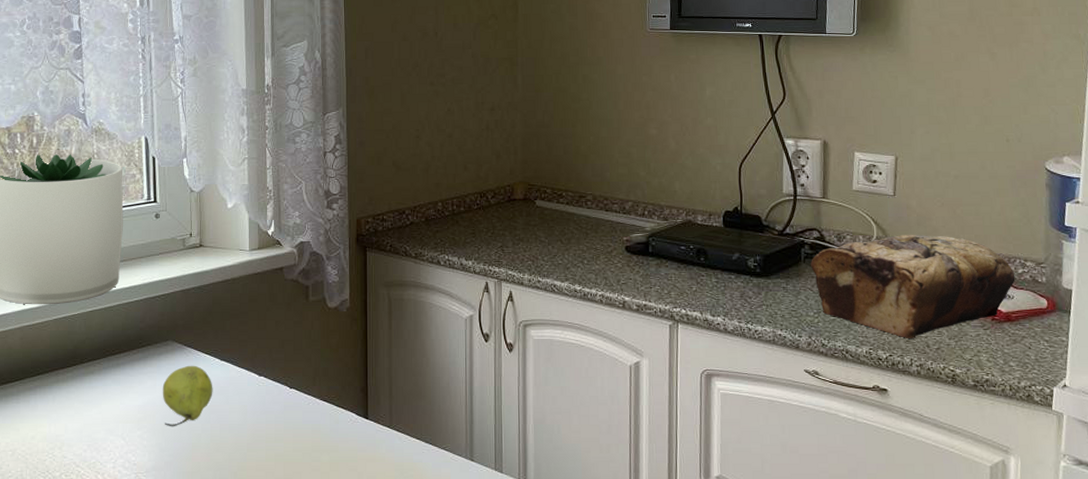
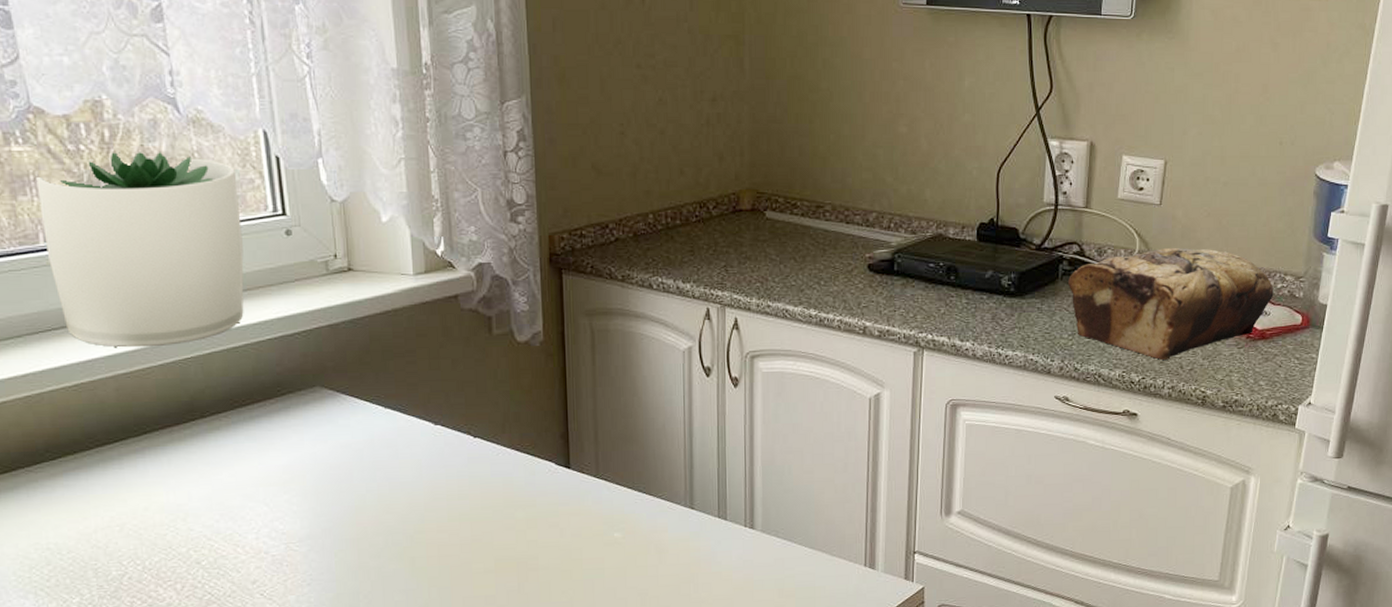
fruit: present [162,365,213,427] -> none [312,415,378,489]

